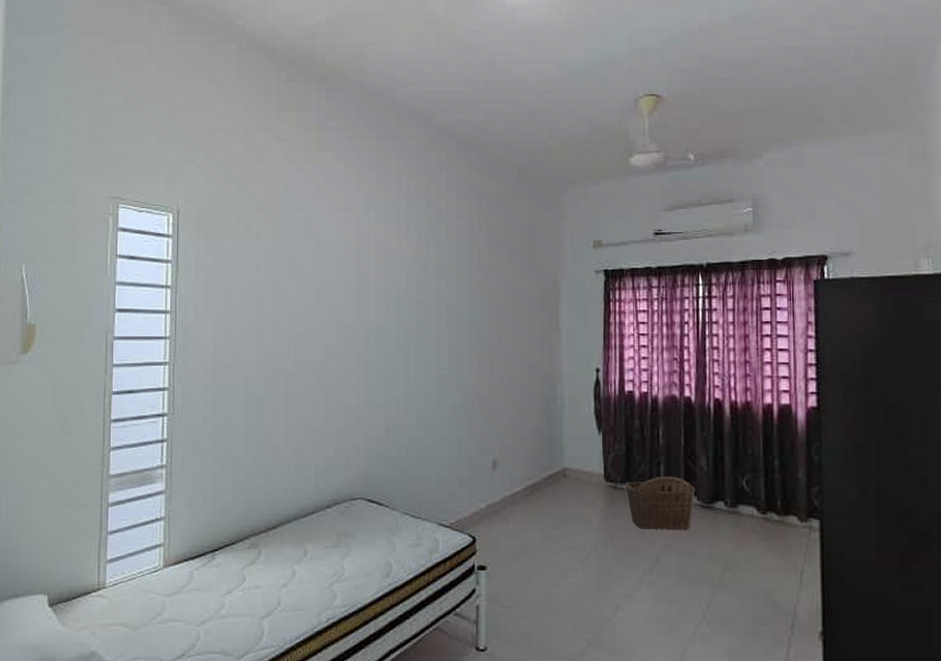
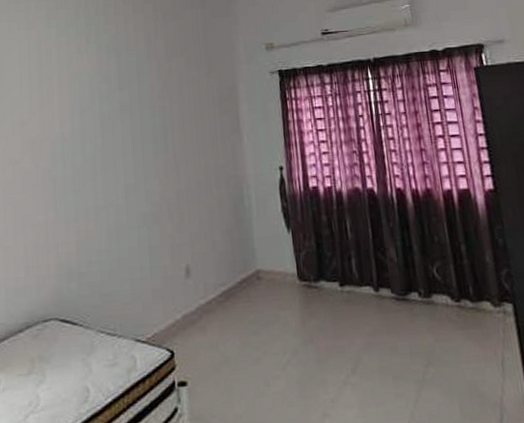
wicker basket: present [625,477,696,531] -> none [319,270,389,328]

